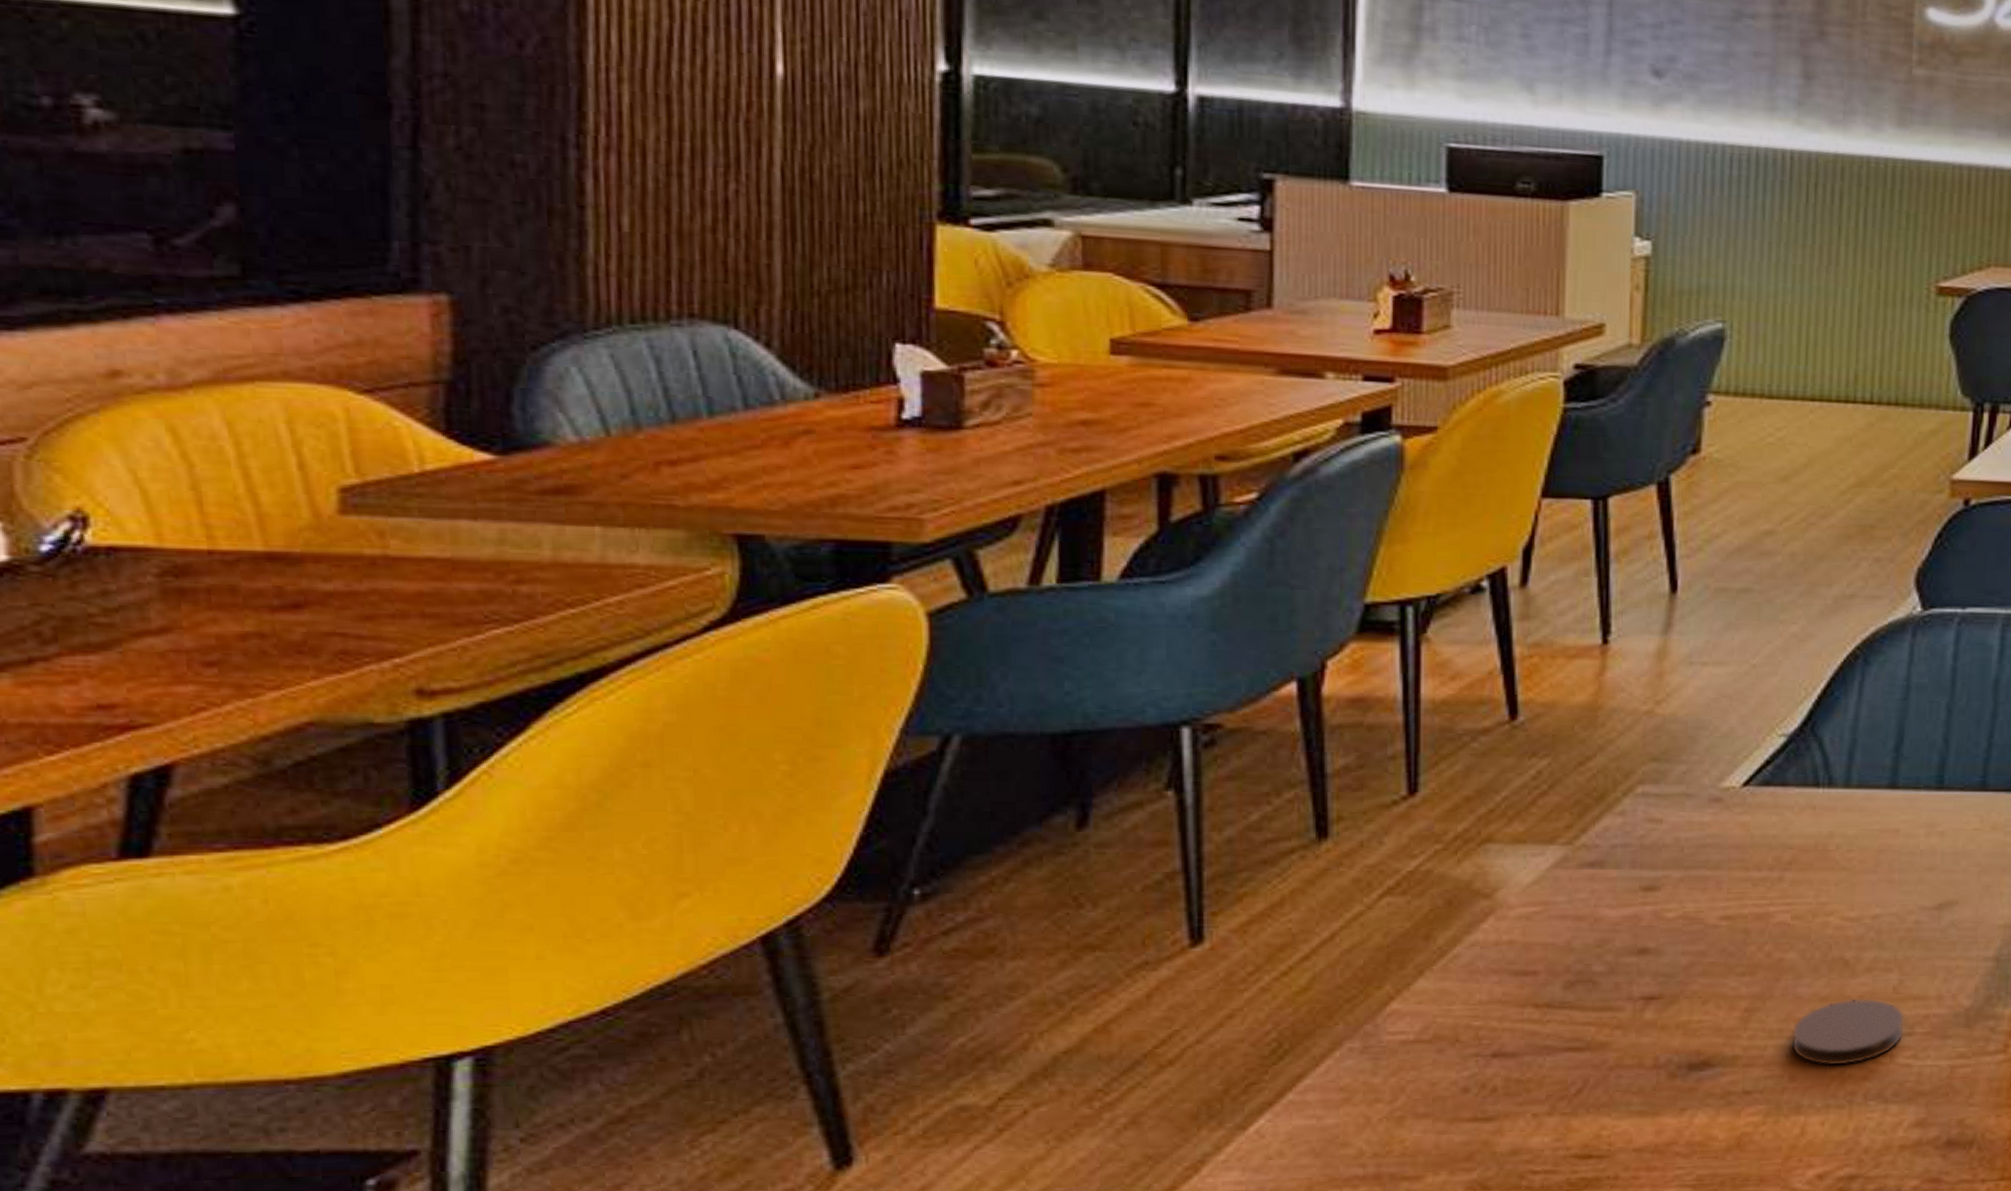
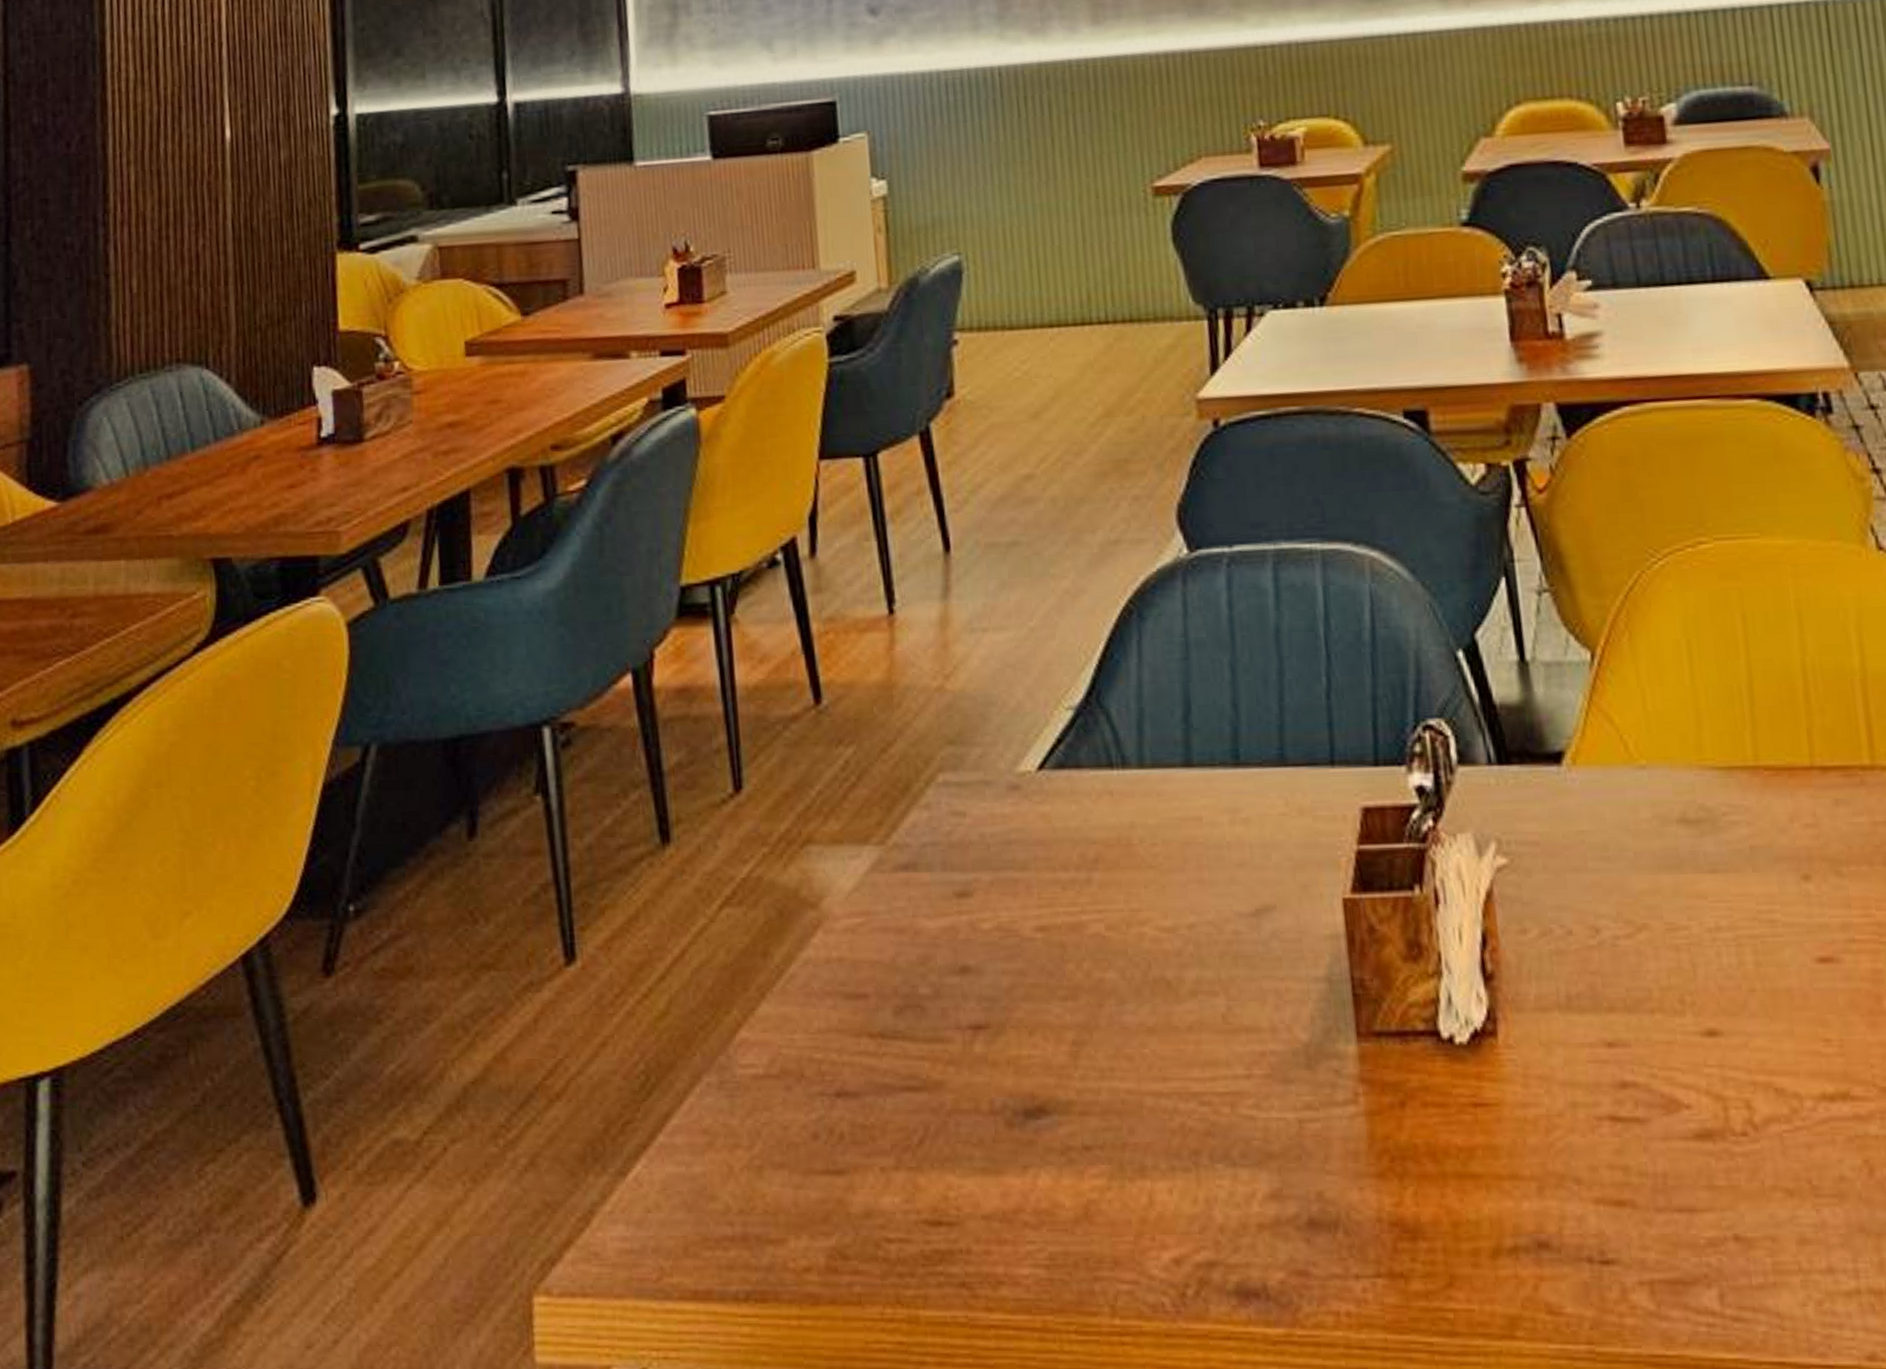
coaster: present [1791,998,1906,1066] -> none [1123,1030,1242,1116]

